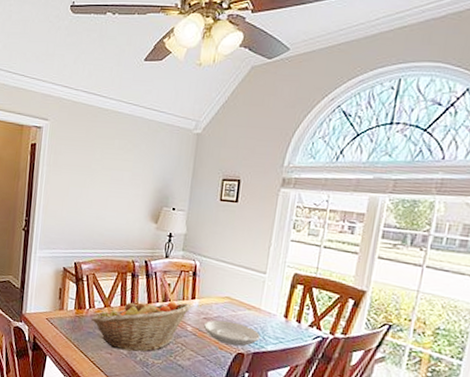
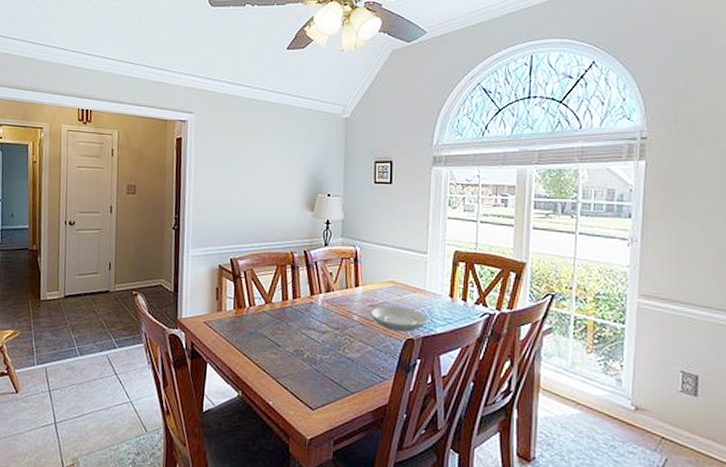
fruit basket: present [91,300,192,352] -> none [253,291,356,349]

